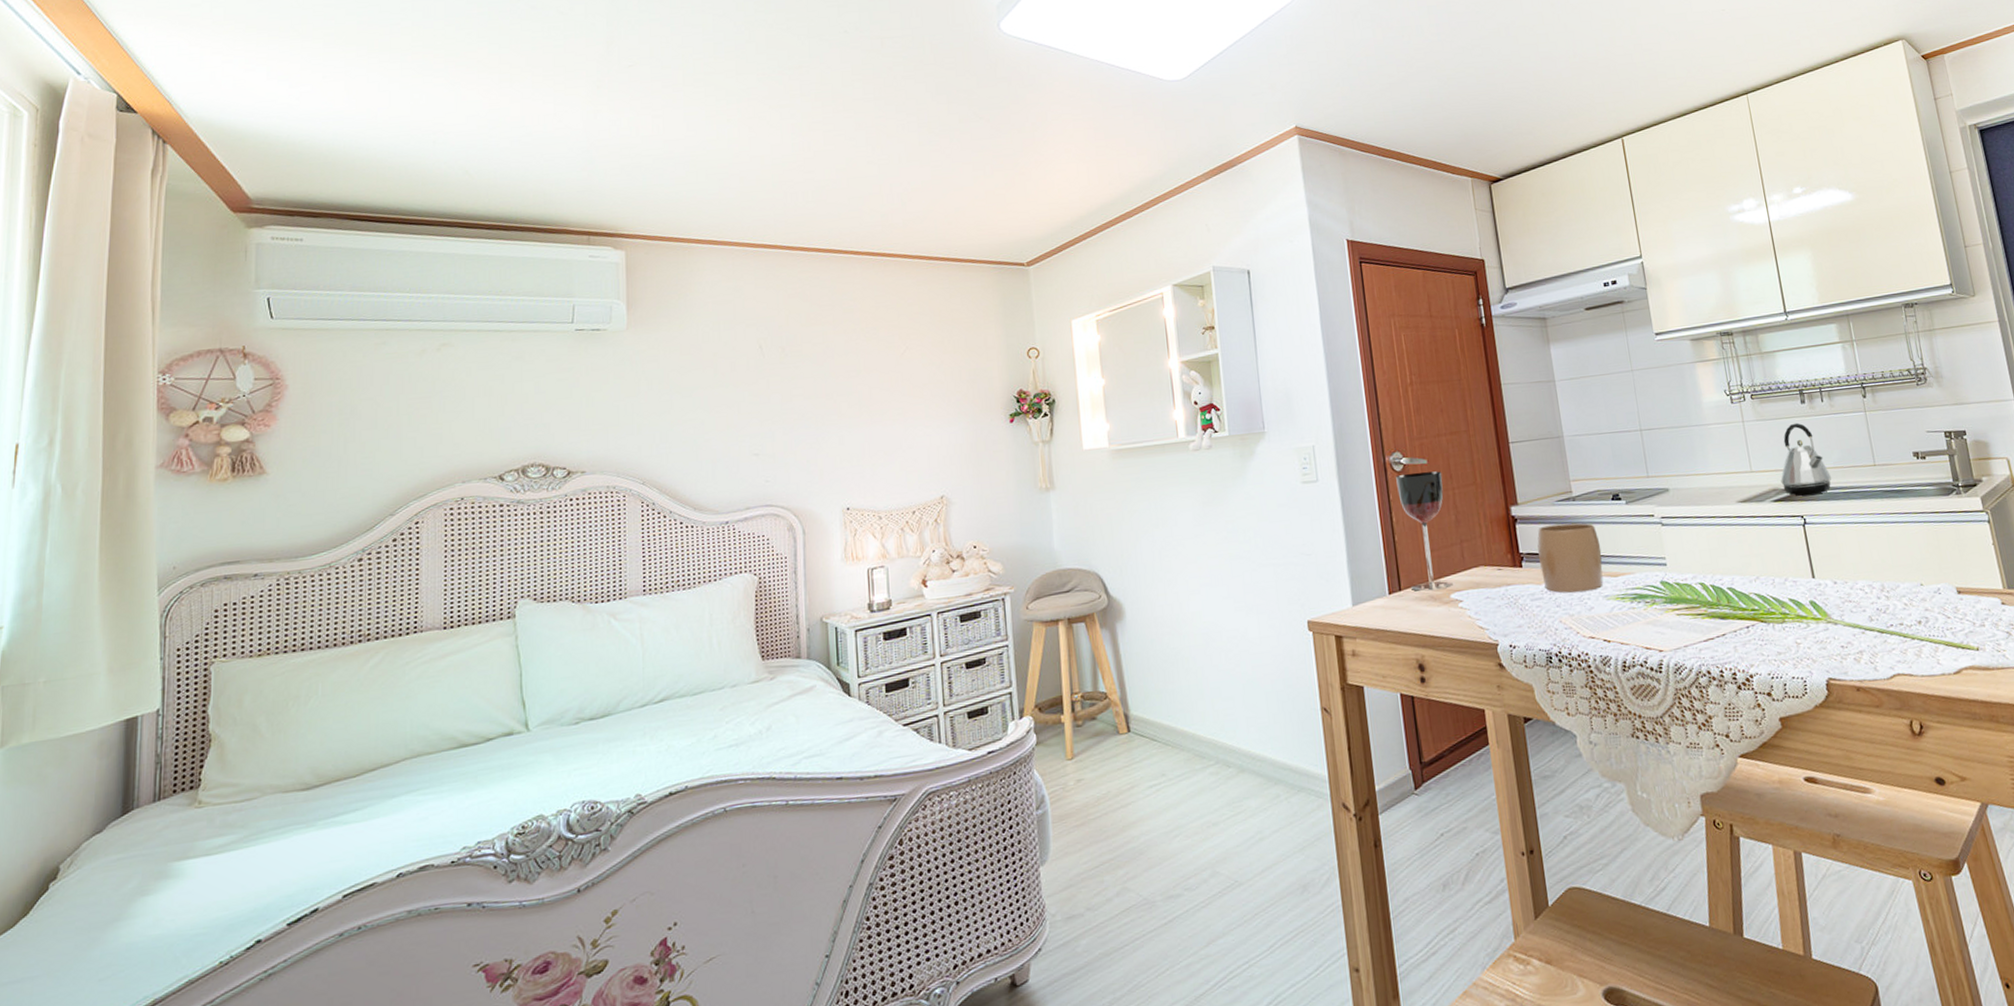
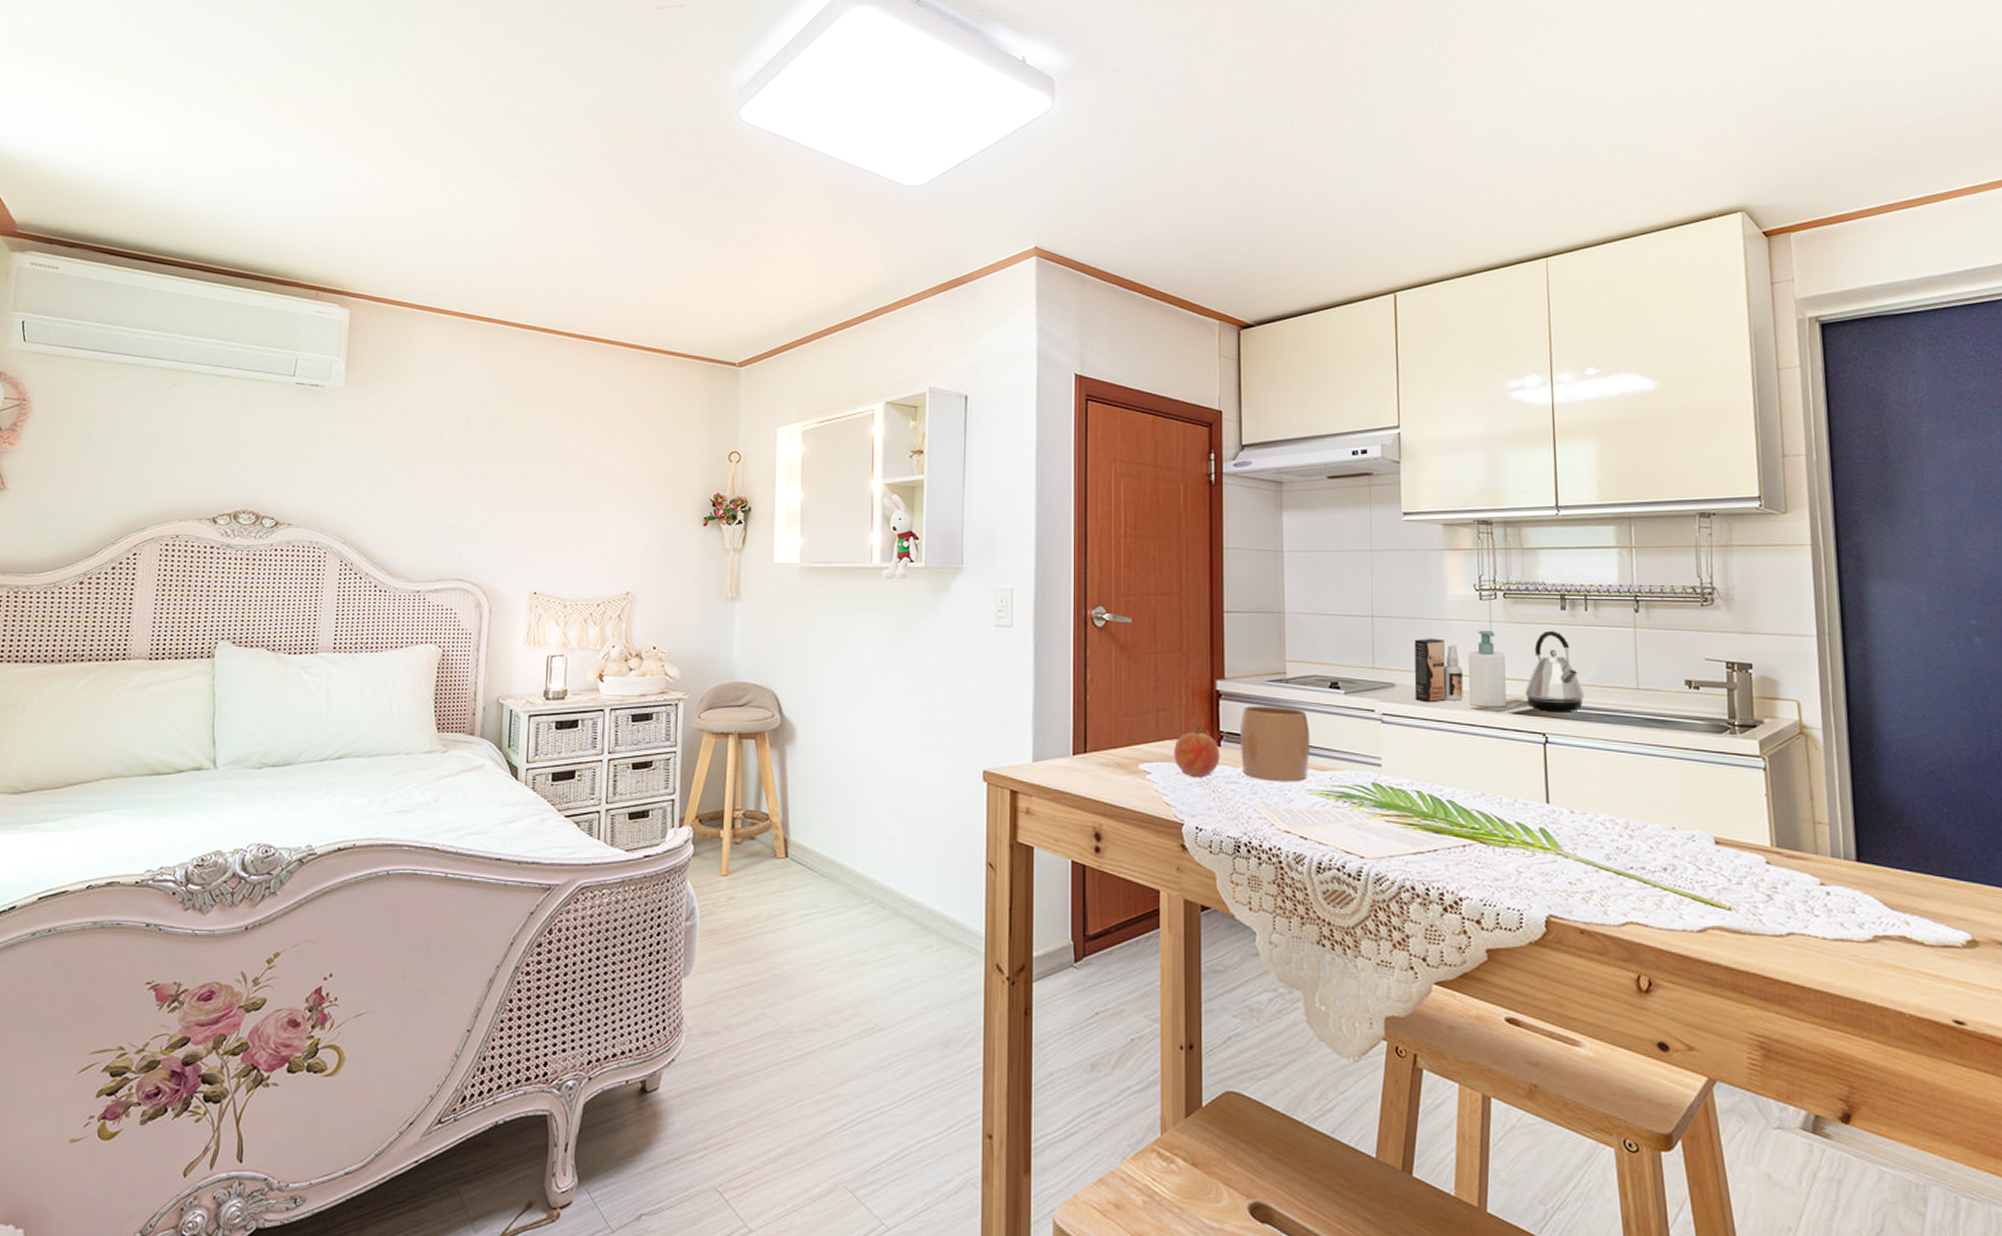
wineglass: present [1396,471,1453,592] -> none [1096,630,1146,758]
fruit: none [1480,551,1523,600] -> present [1174,726,1220,778]
spray bottle: none [1680,442,1729,503] -> present [1414,638,1463,703]
soap bottle: none [1727,429,1767,500] -> present [1467,630,1507,709]

